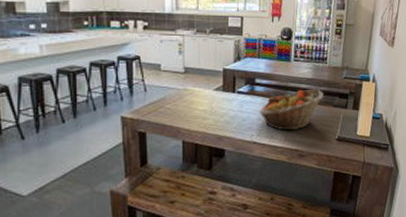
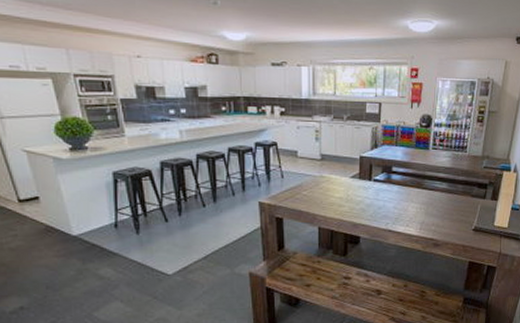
fruit basket: present [259,89,323,131] -> none [395,178,462,220]

